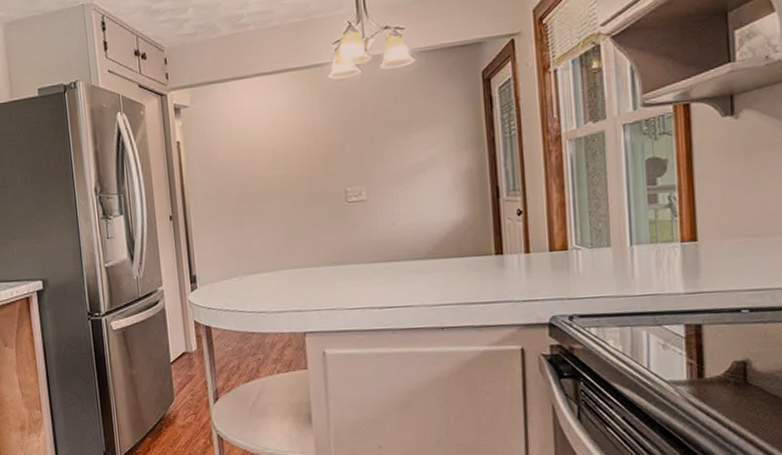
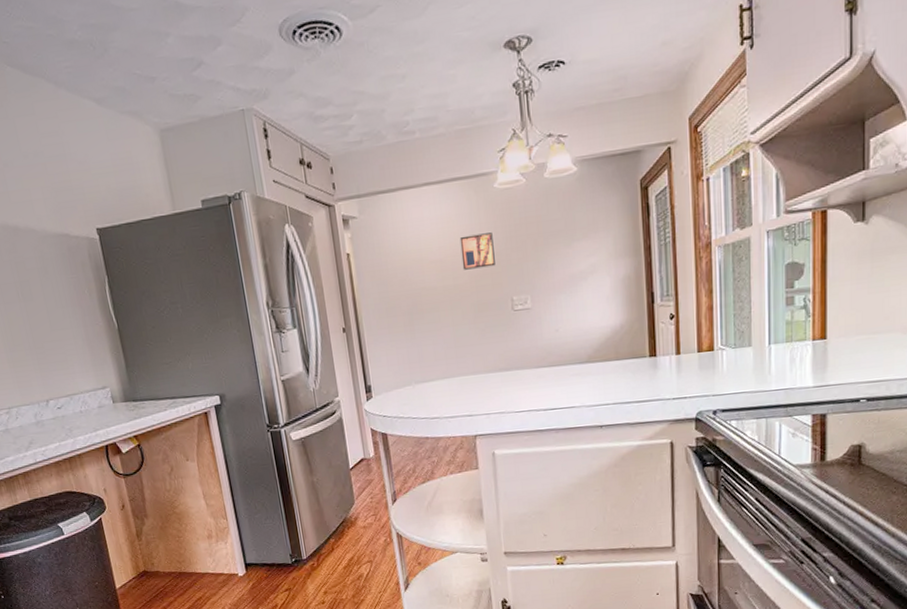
wall art: none [292,123,329,160] -> present [459,232,495,270]

